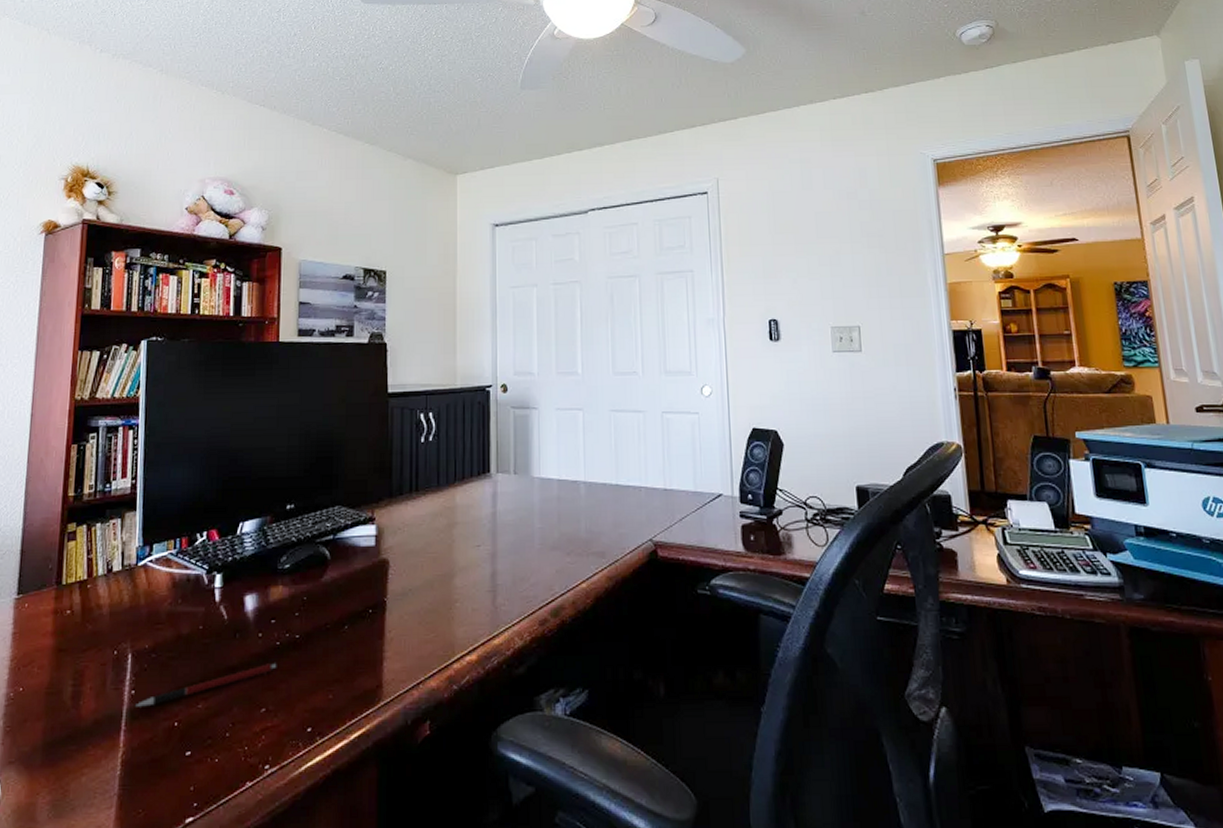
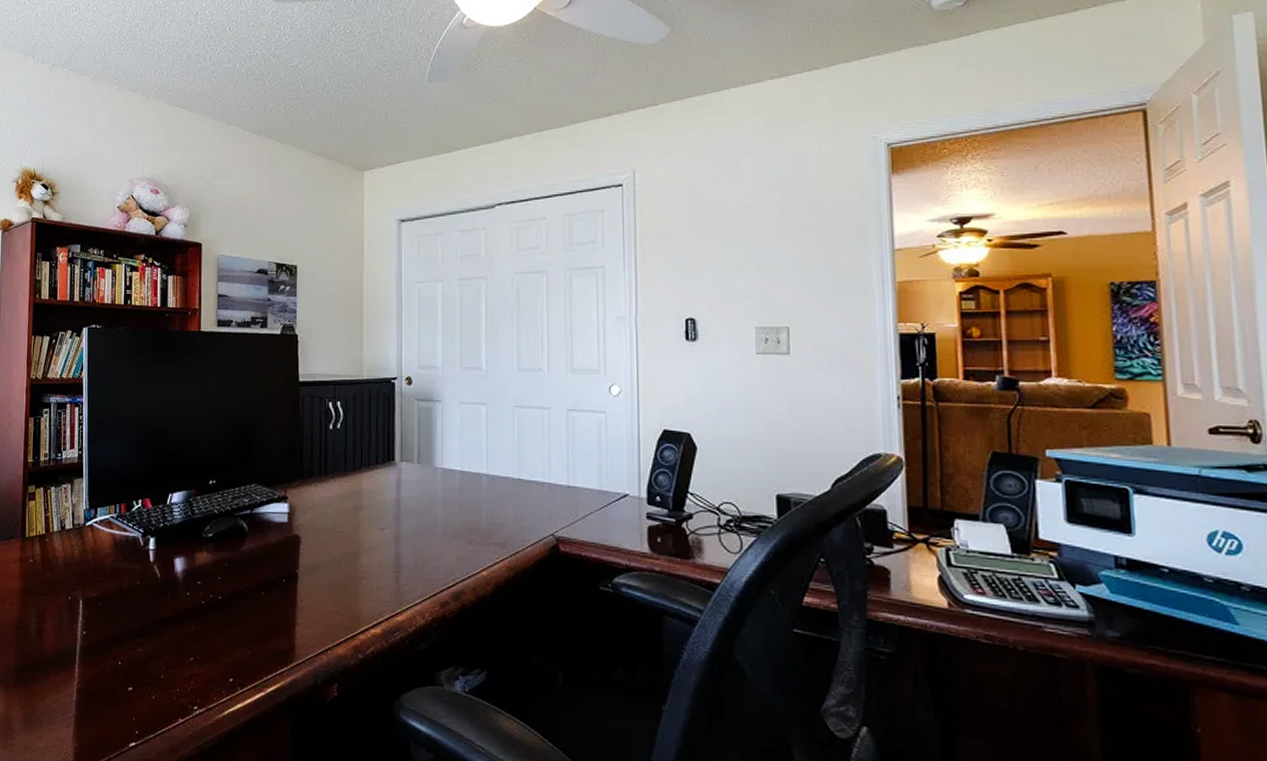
pen: present [135,663,277,707] -> none [87,619,203,646]

